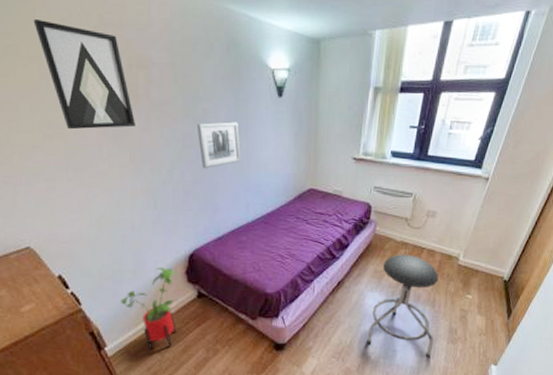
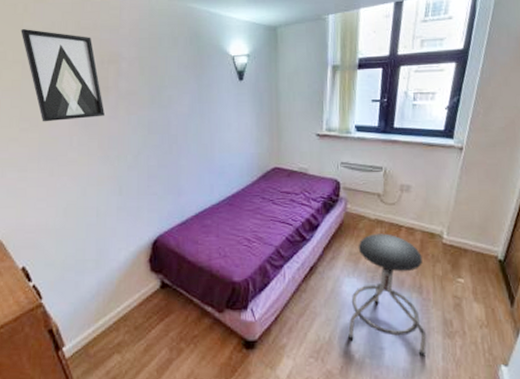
house plant: present [121,268,179,350] -> none [82,256,142,350]
wall art: present [196,122,241,169] -> none [161,106,204,153]

